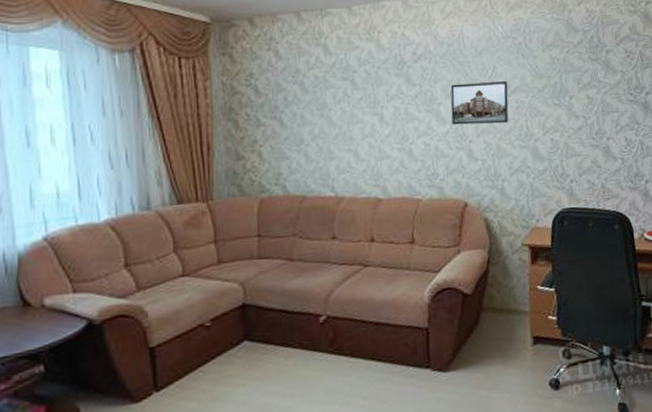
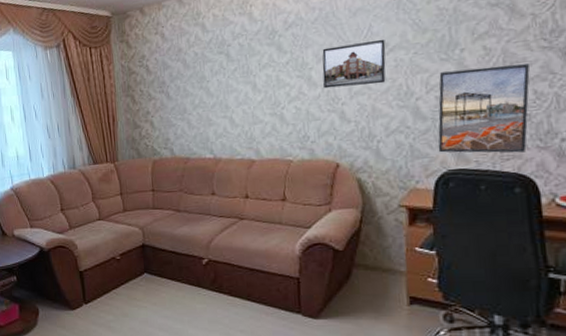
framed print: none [553,113,622,193] -> present [438,64,530,153]

